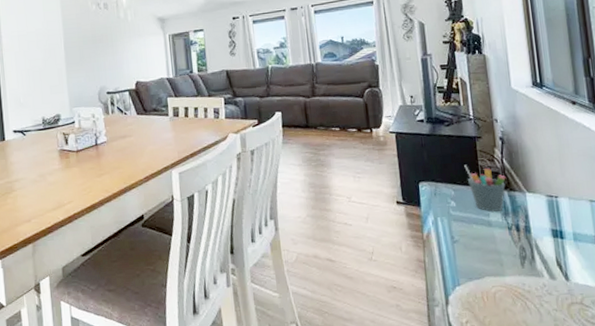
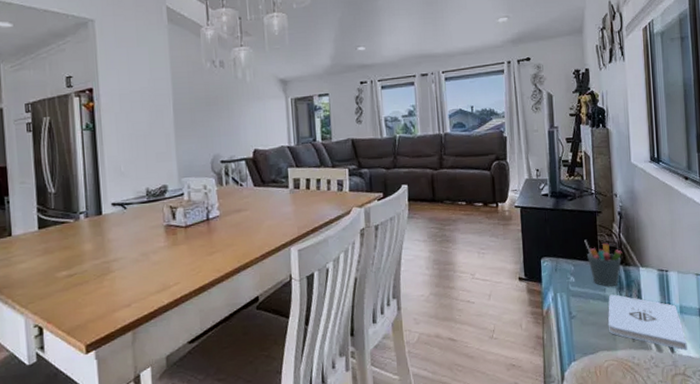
notepad: none [493,219,584,279] -> present [607,294,687,350]

